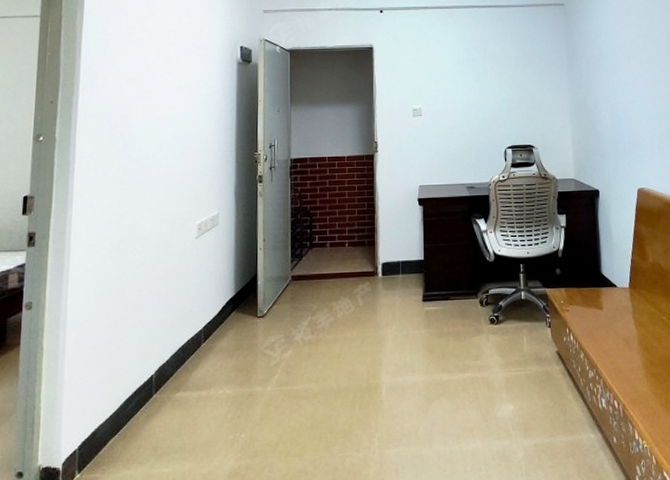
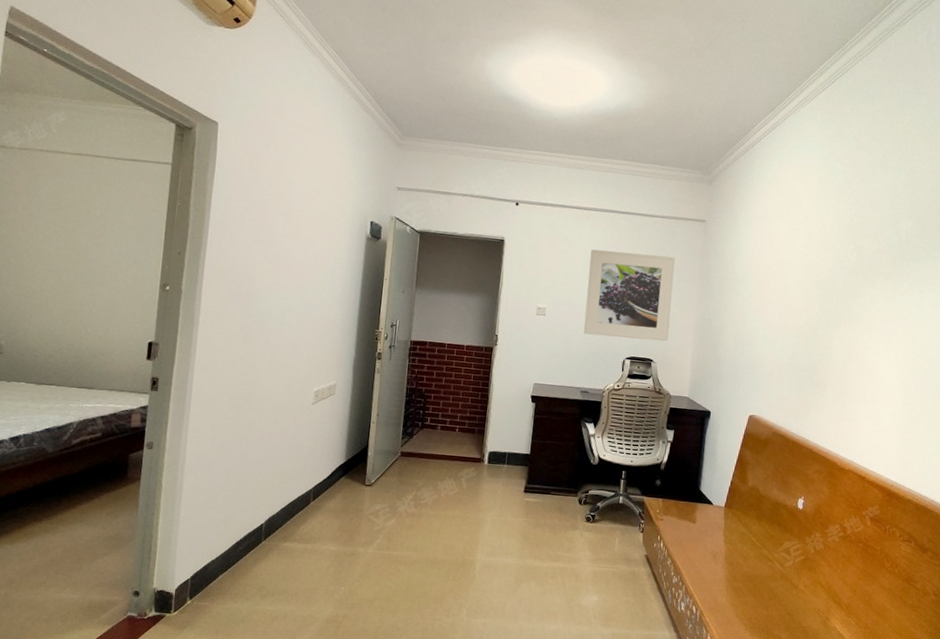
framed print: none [458,42,545,129] -> present [583,249,675,342]

